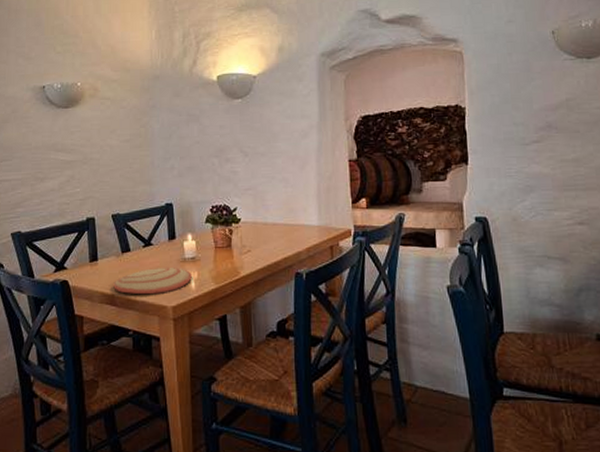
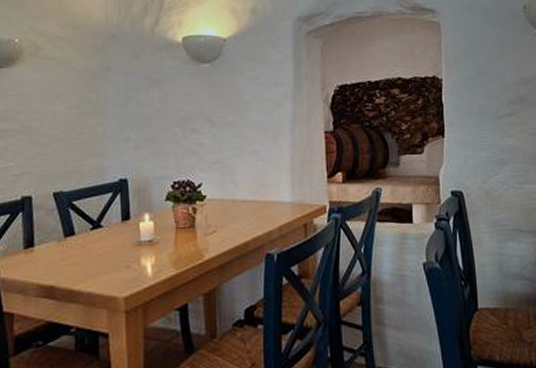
plate: present [113,266,192,295] -> none [53,251,148,285]

